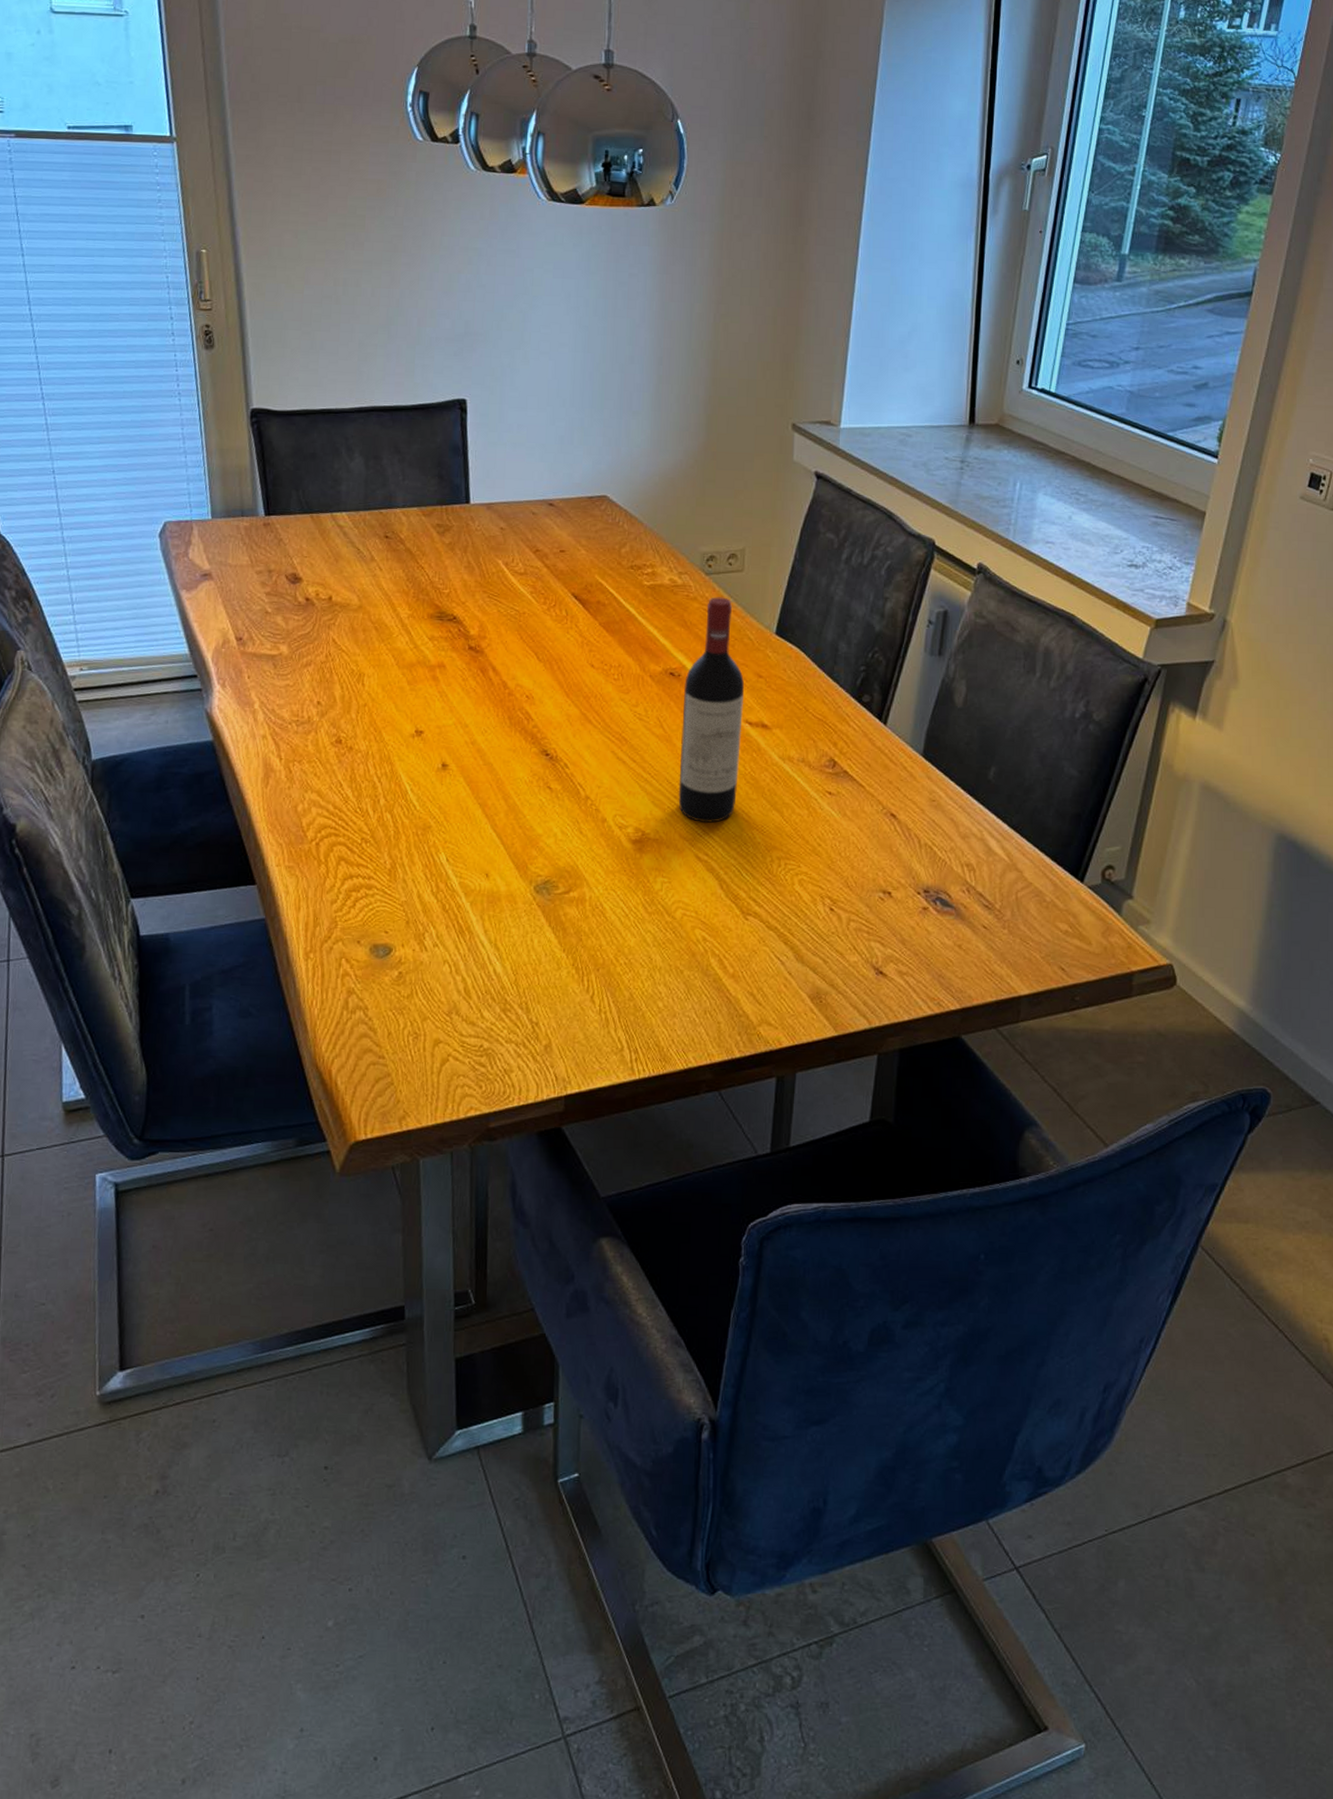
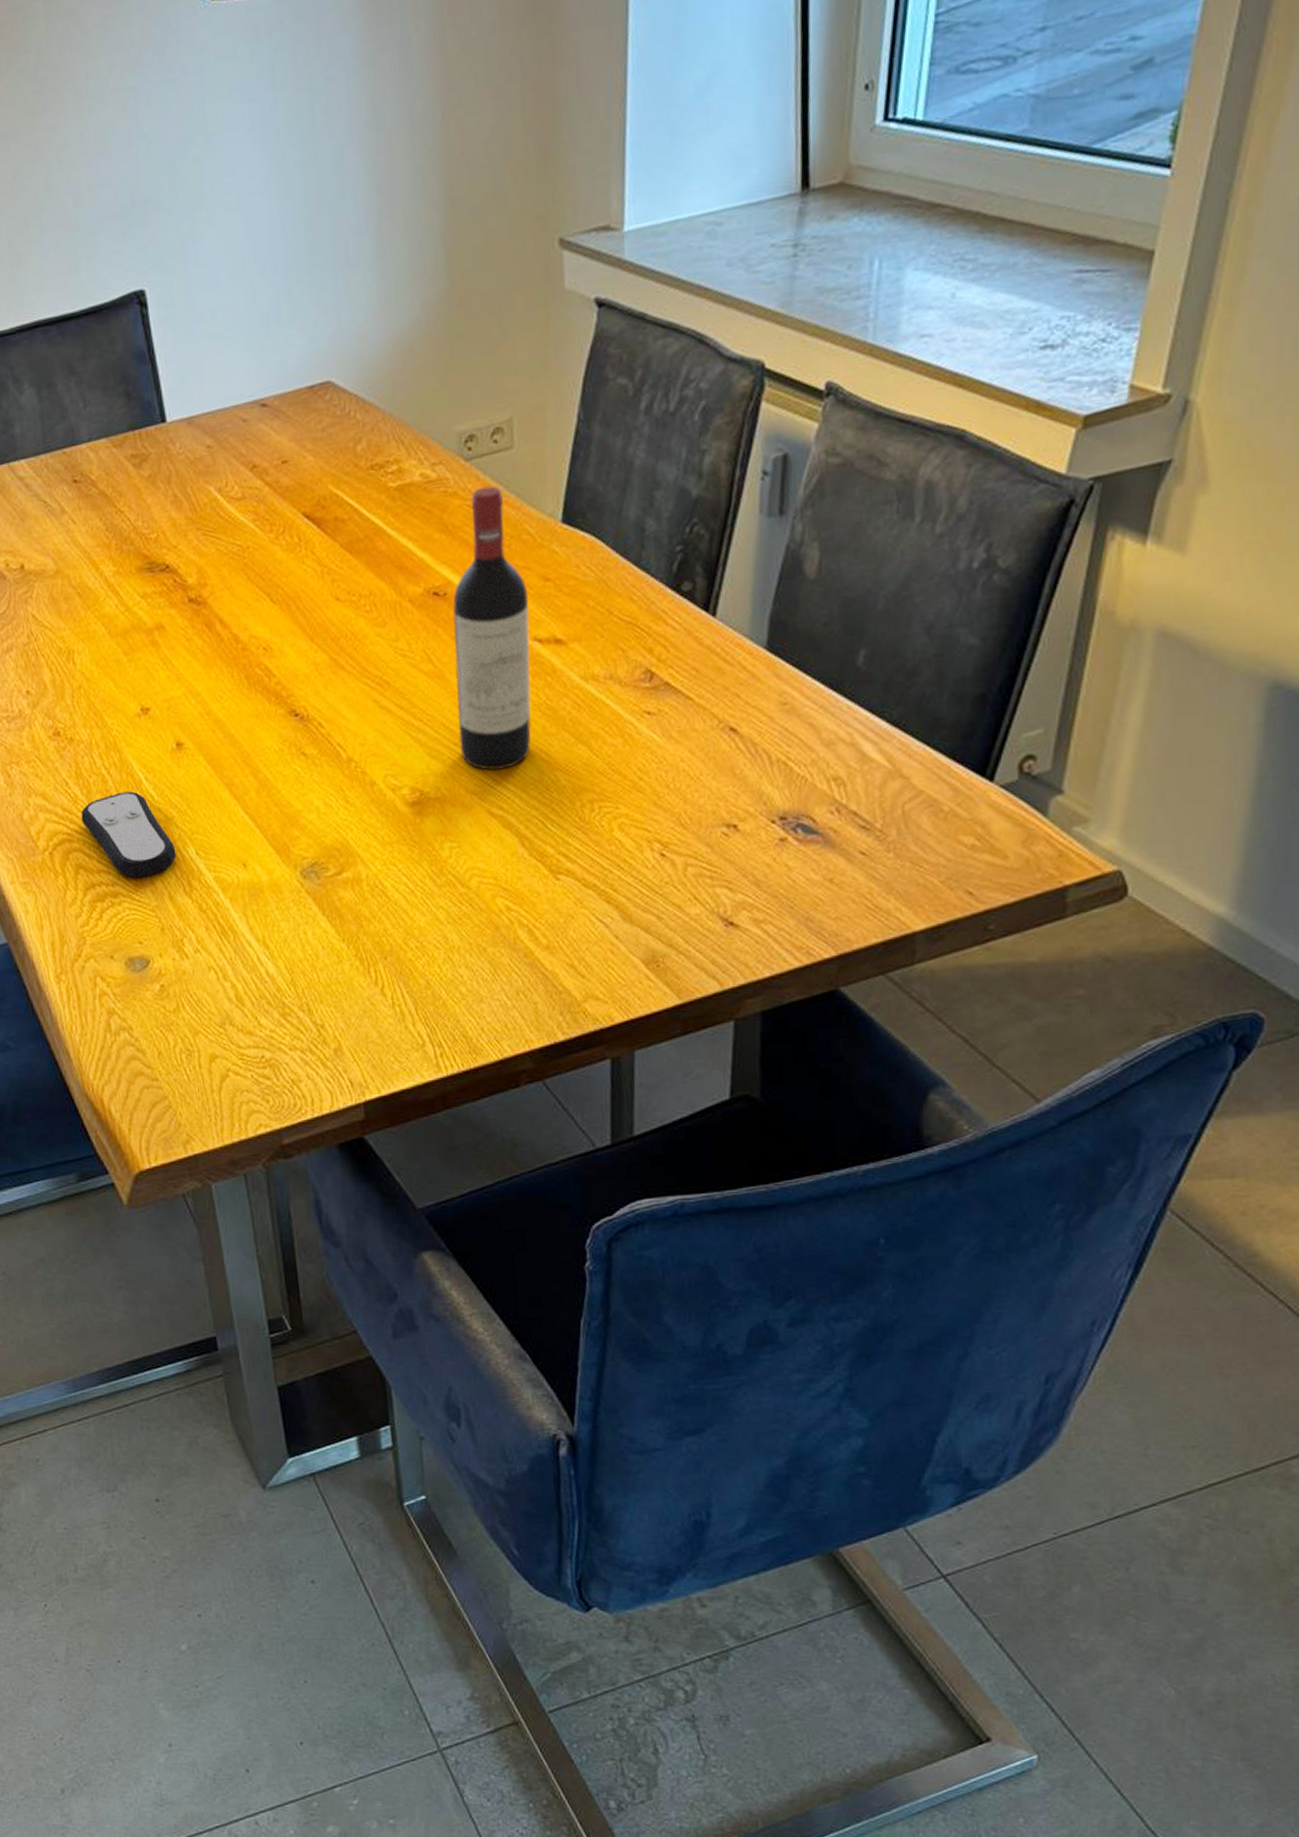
remote control: none [349,799,429,875] -> present [81,791,176,878]

